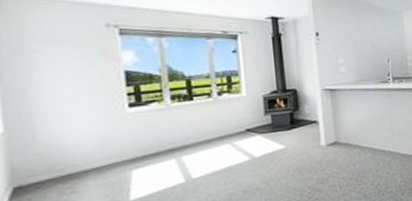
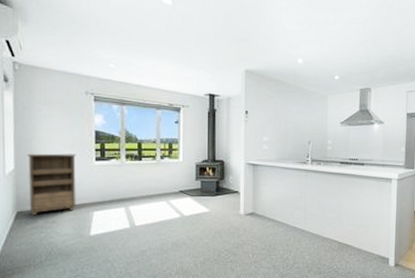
bookshelf: none [24,102,106,190] -> present [28,153,76,216]

